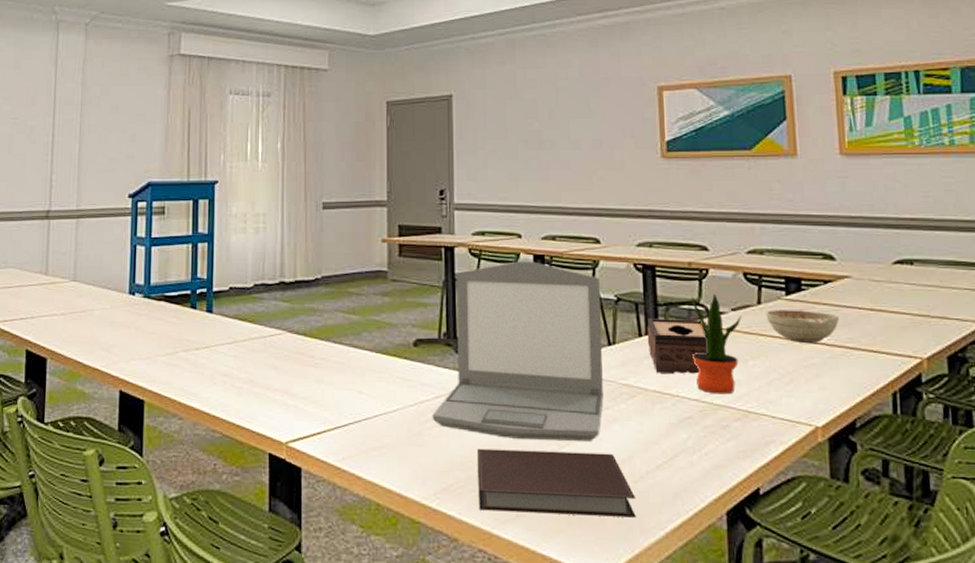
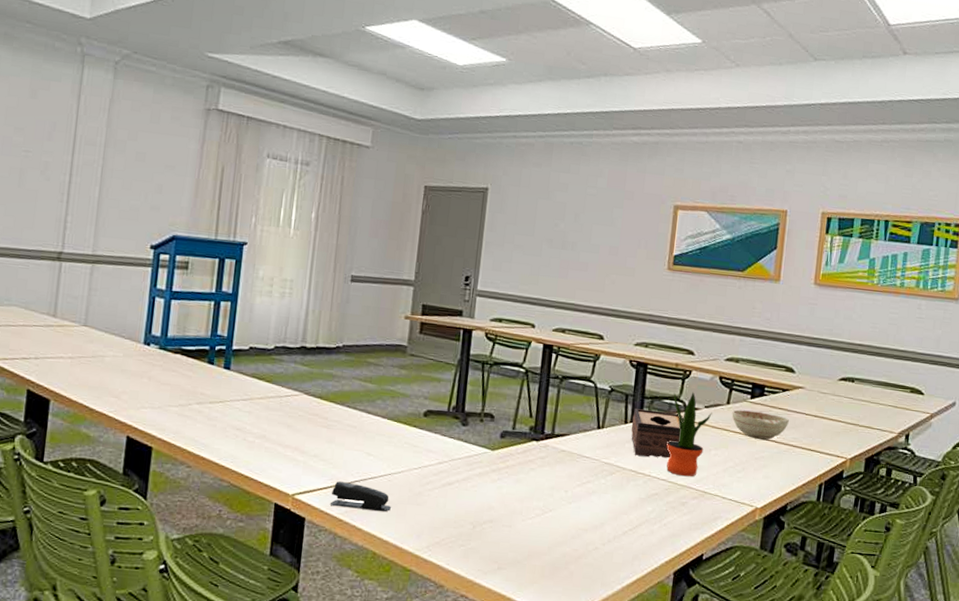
stapler: none [326,425,390,457] -> present [331,481,391,512]
laptop: present [432,261,604,441] -> none [433,348,599,509]
notebook: present [478,448,636,518] -> none [465,509,602,574]

